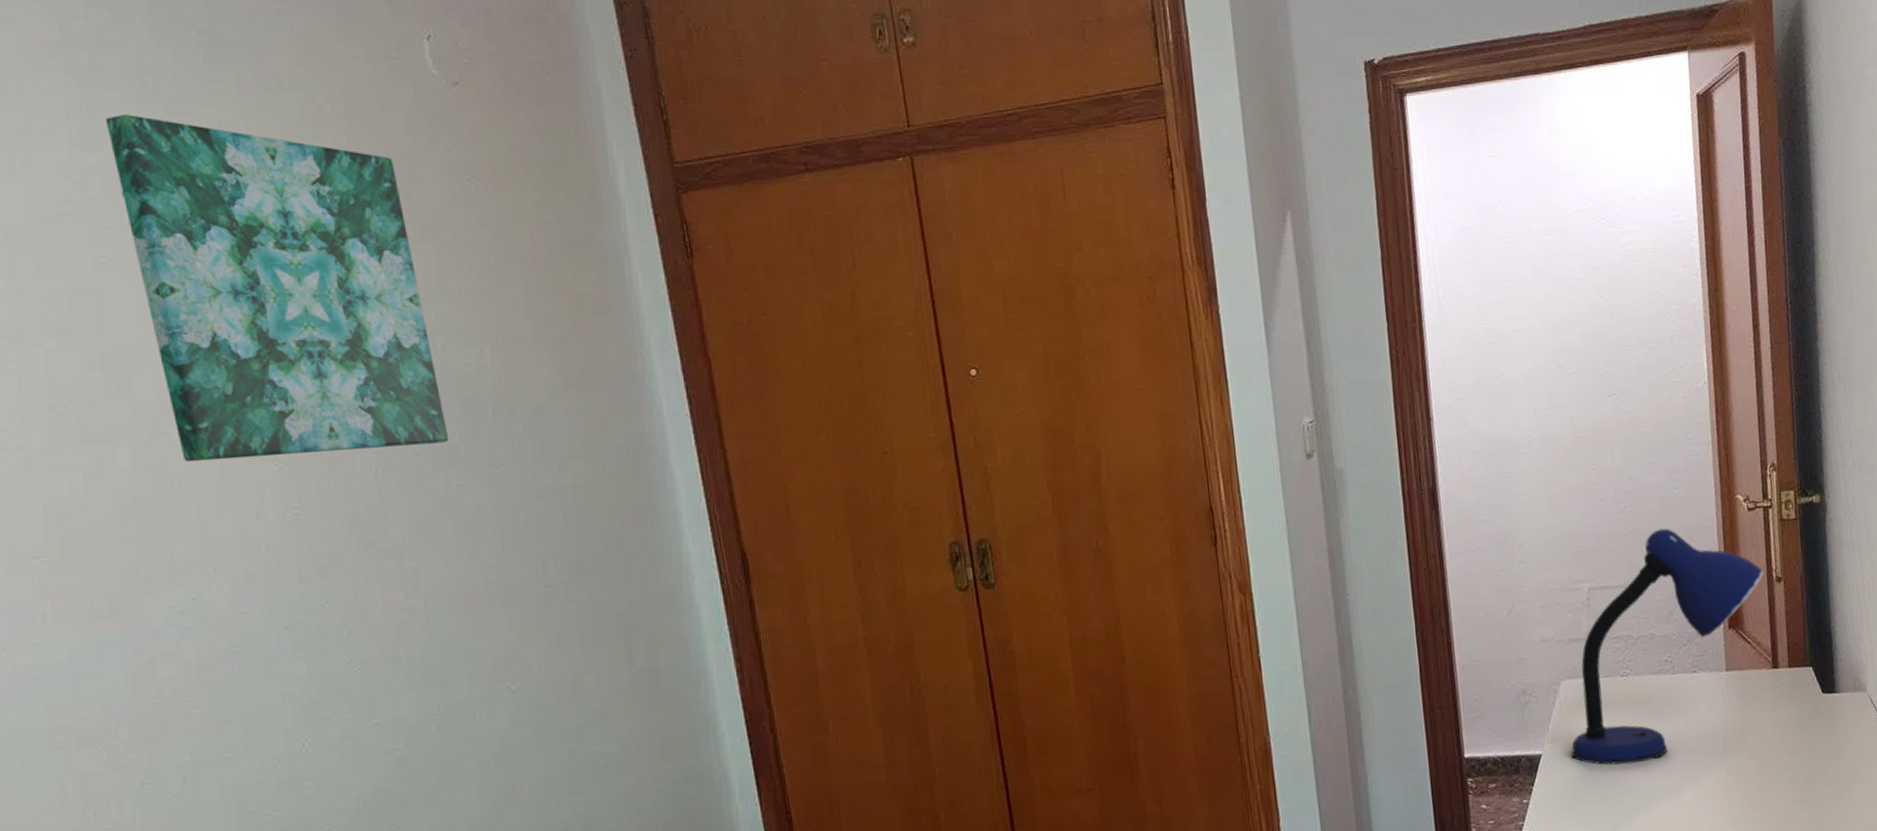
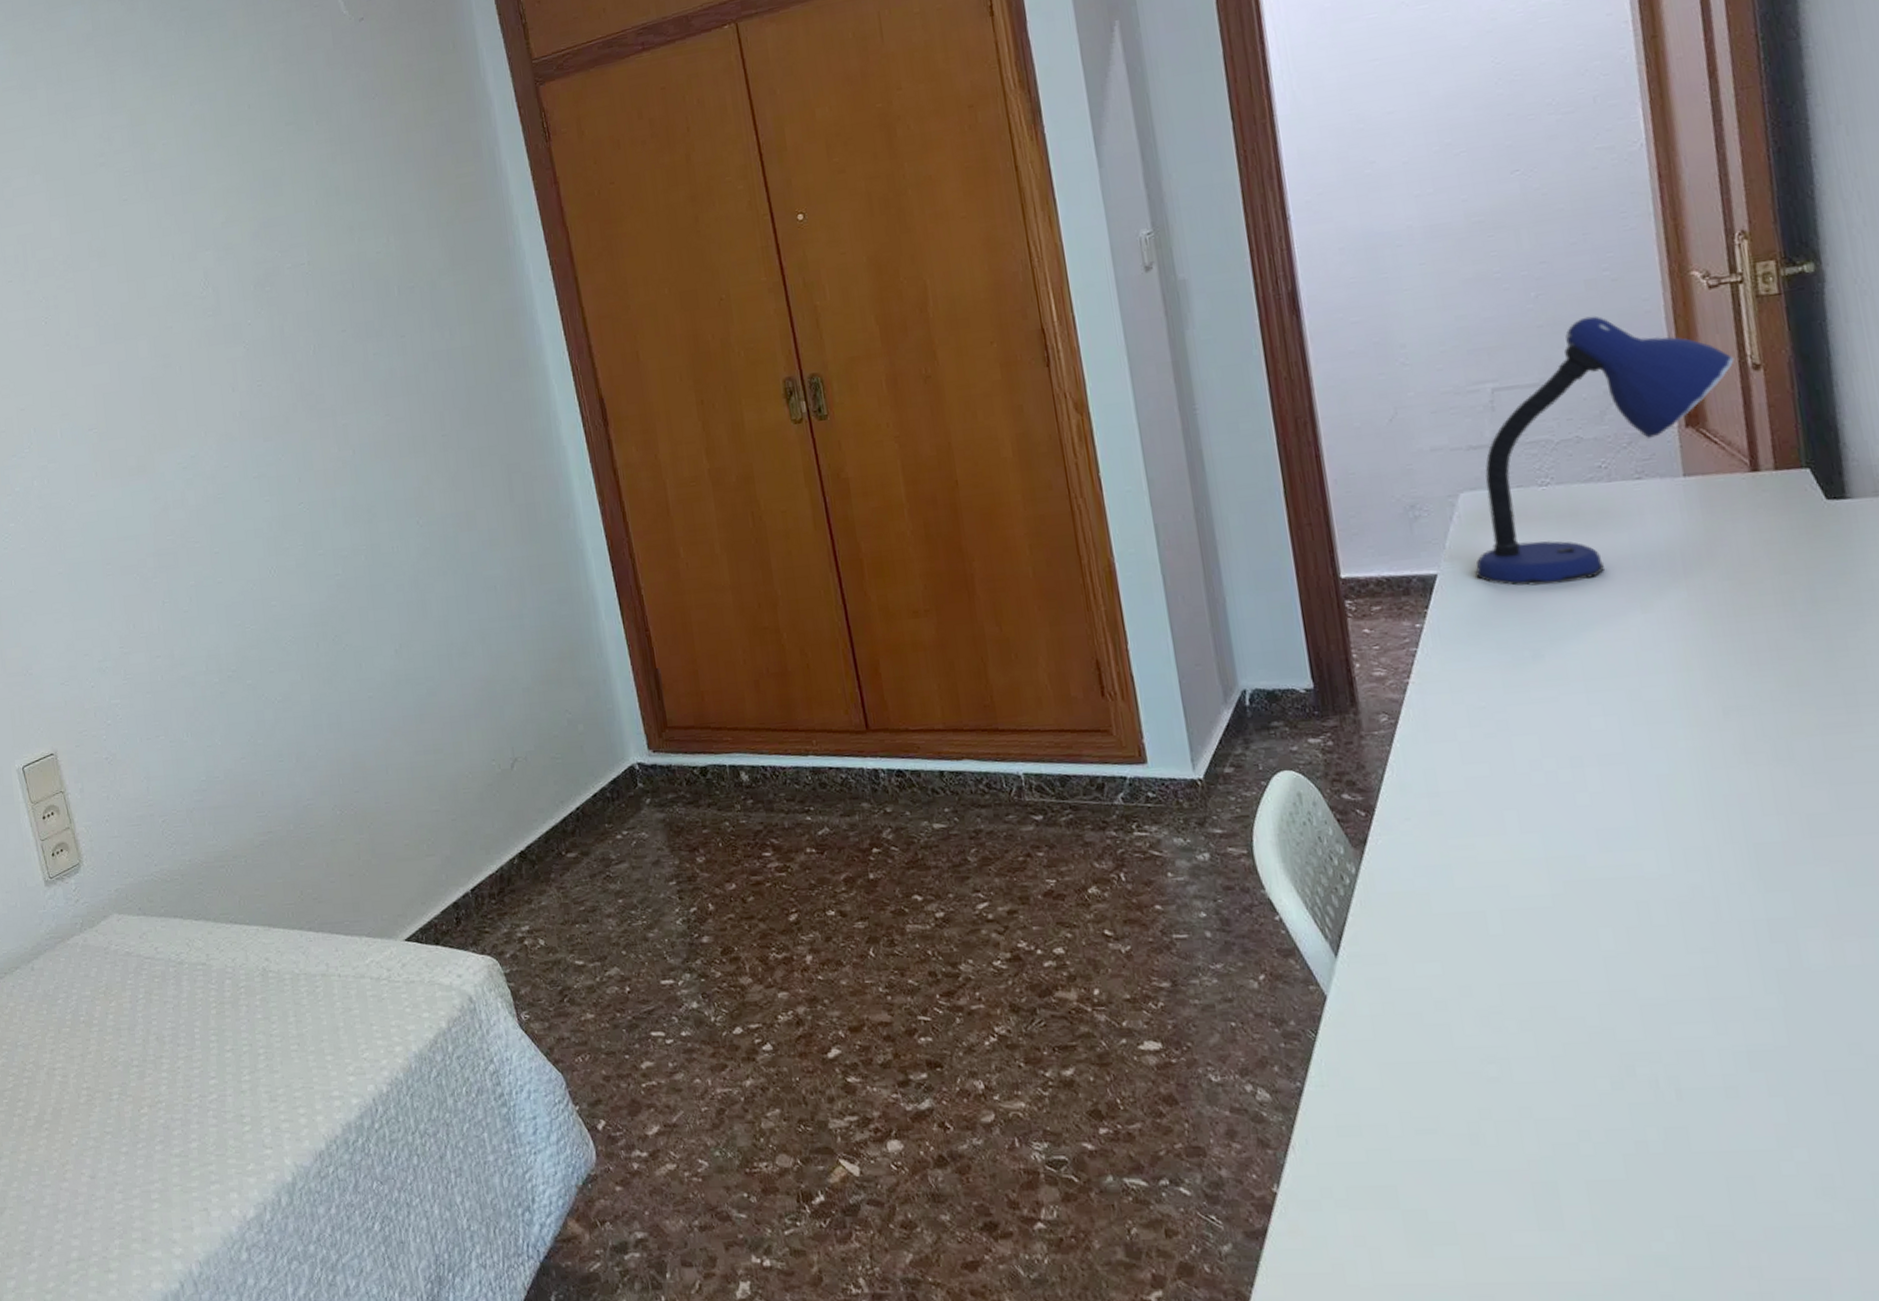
wall art: present [105,113,449,462] -> none [123,81,366,349]

